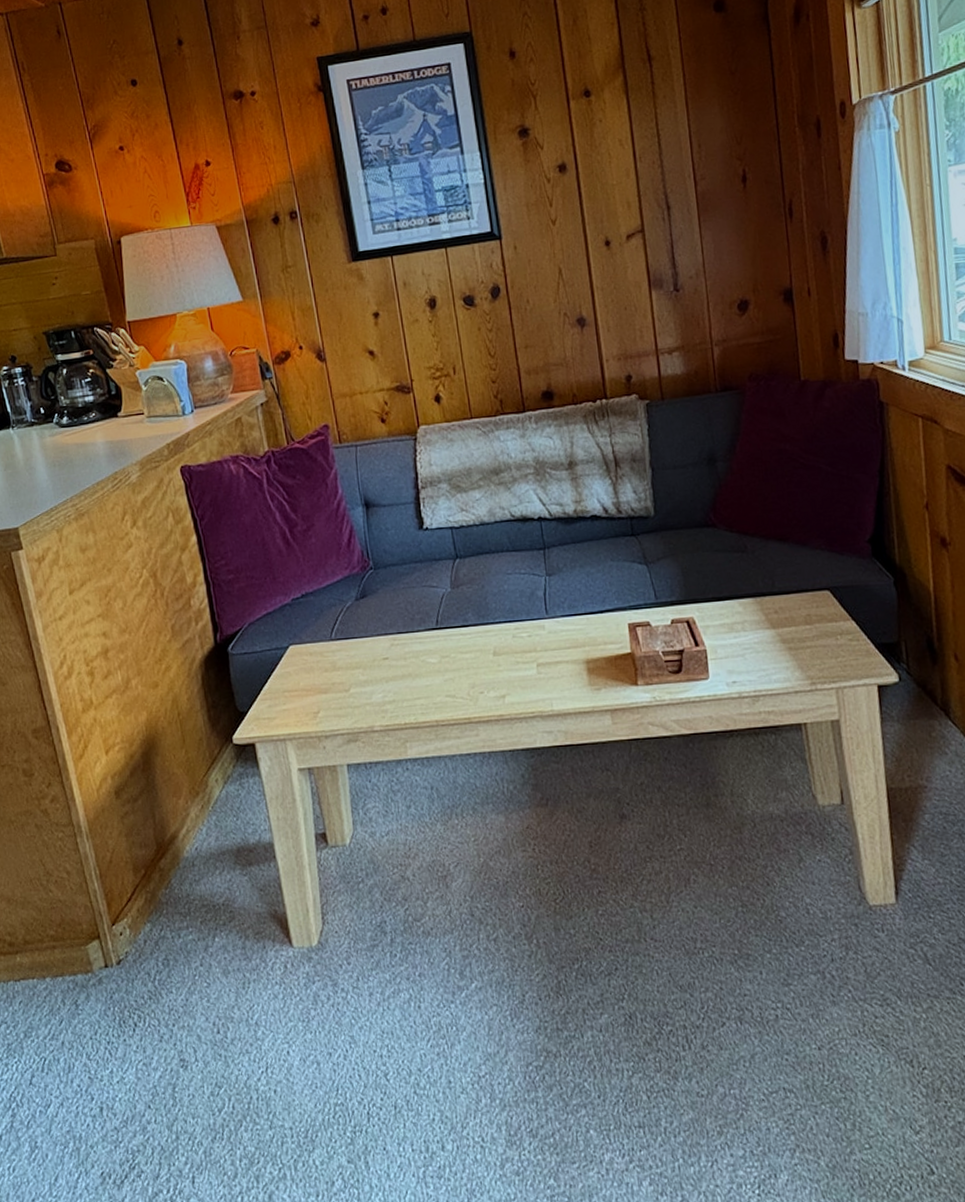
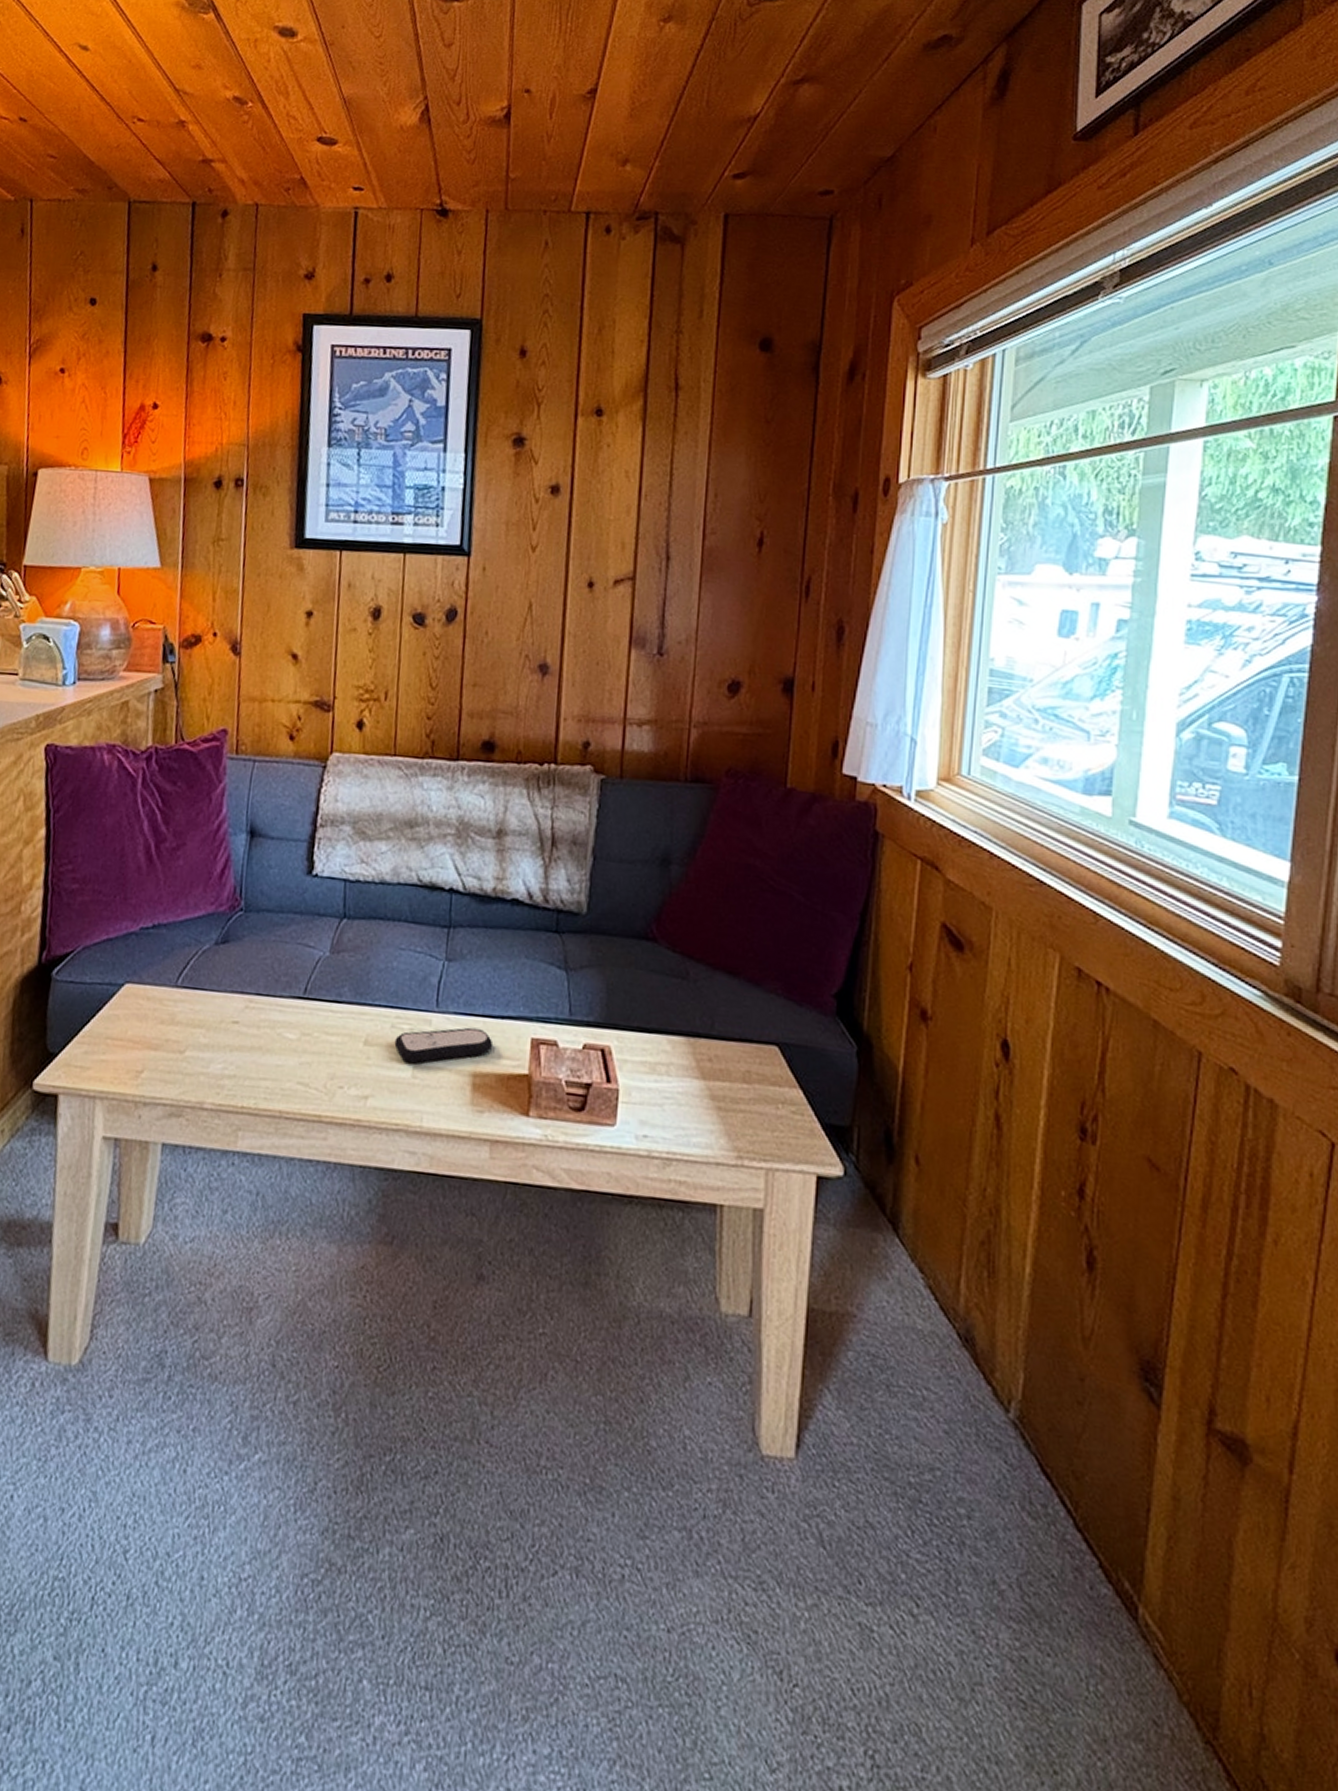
remote control: none [517,624,598,663] -> present [394,1027,492,1064]

